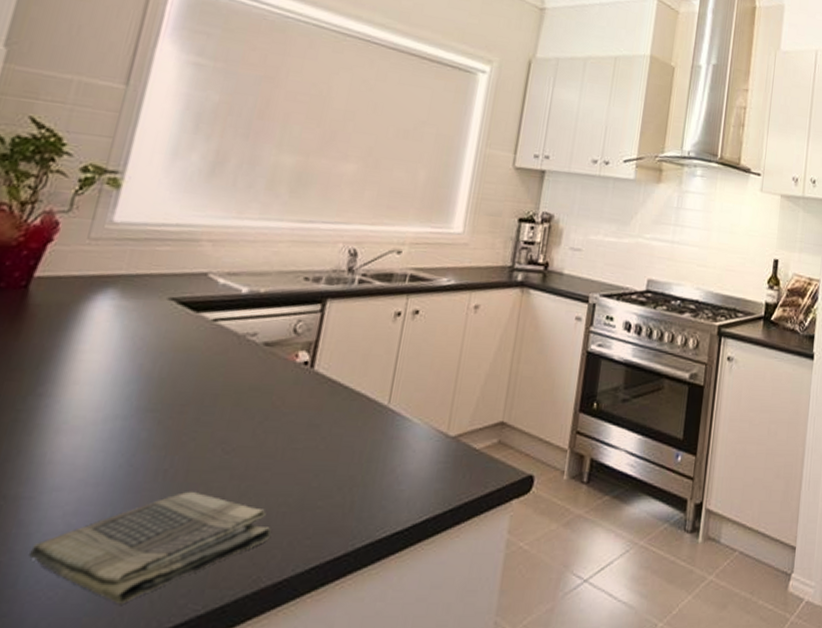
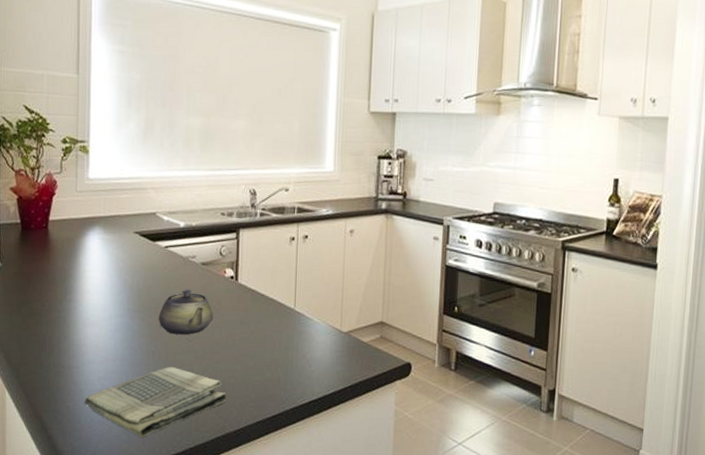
teapot: none [182,378,270,445] -> present [158,289,213,335]

